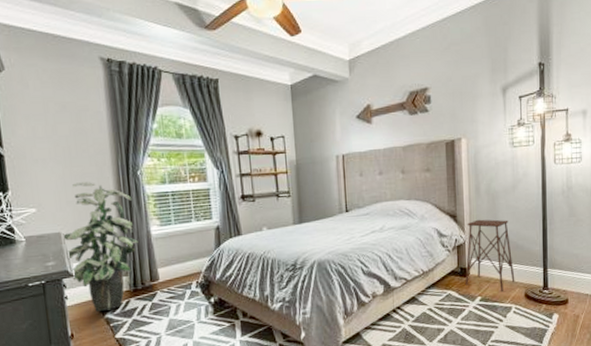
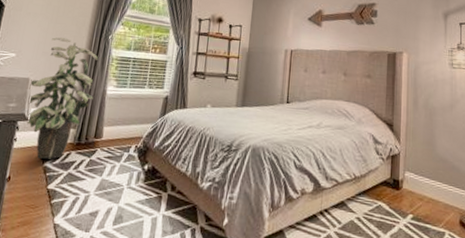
side table: present [465,219,515,291] -> none [398,132,450,213]

